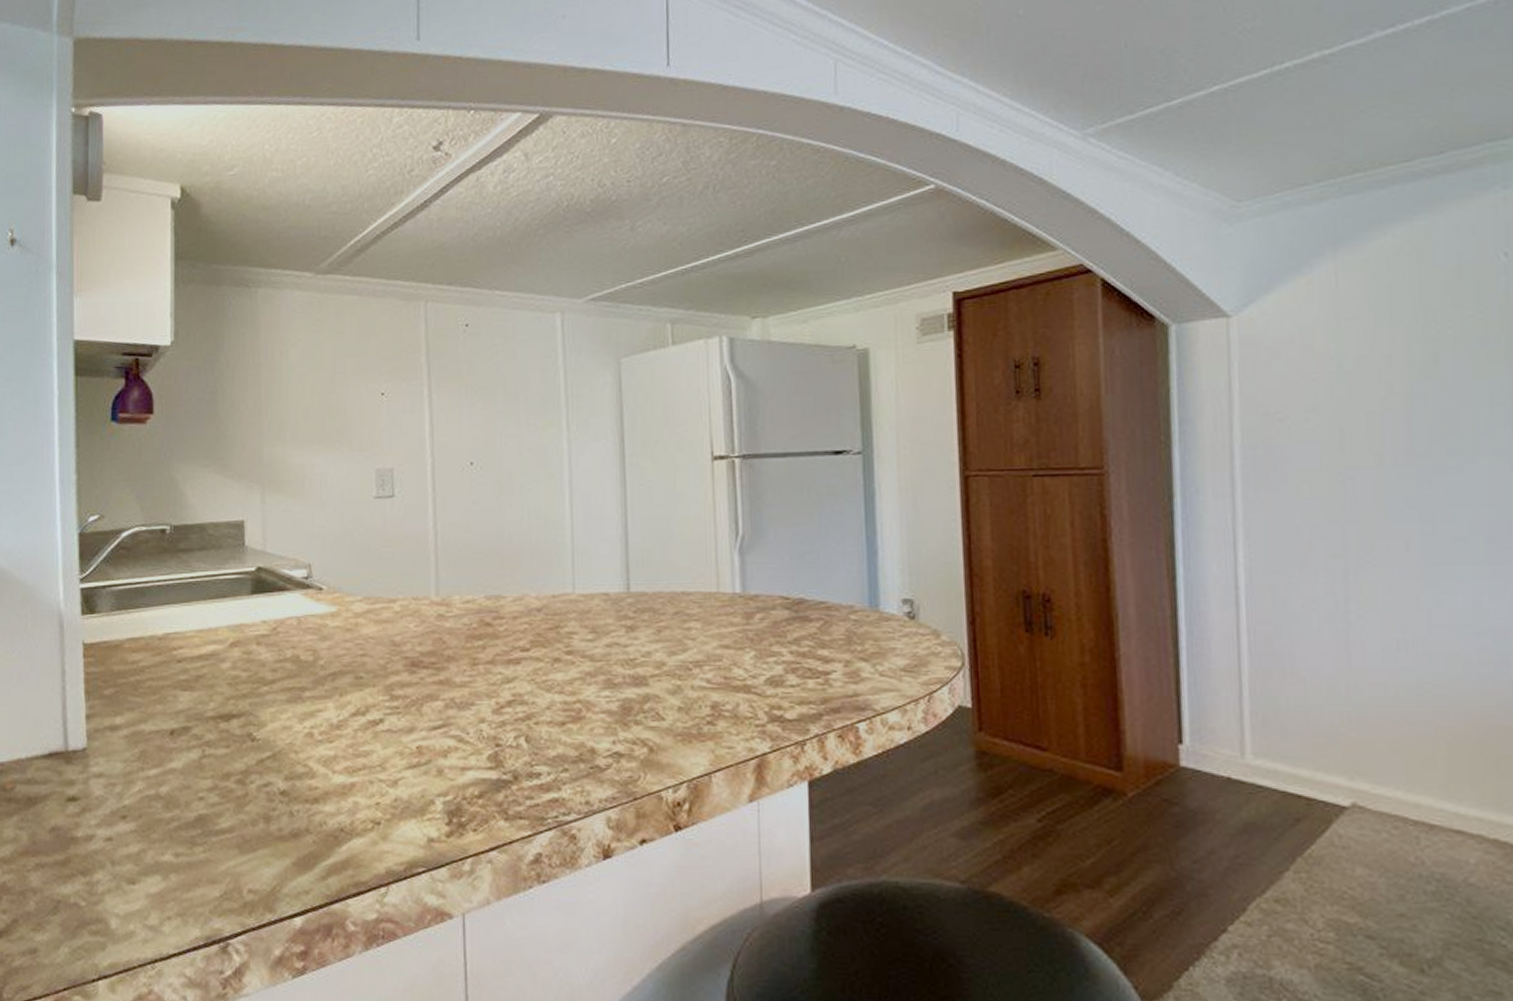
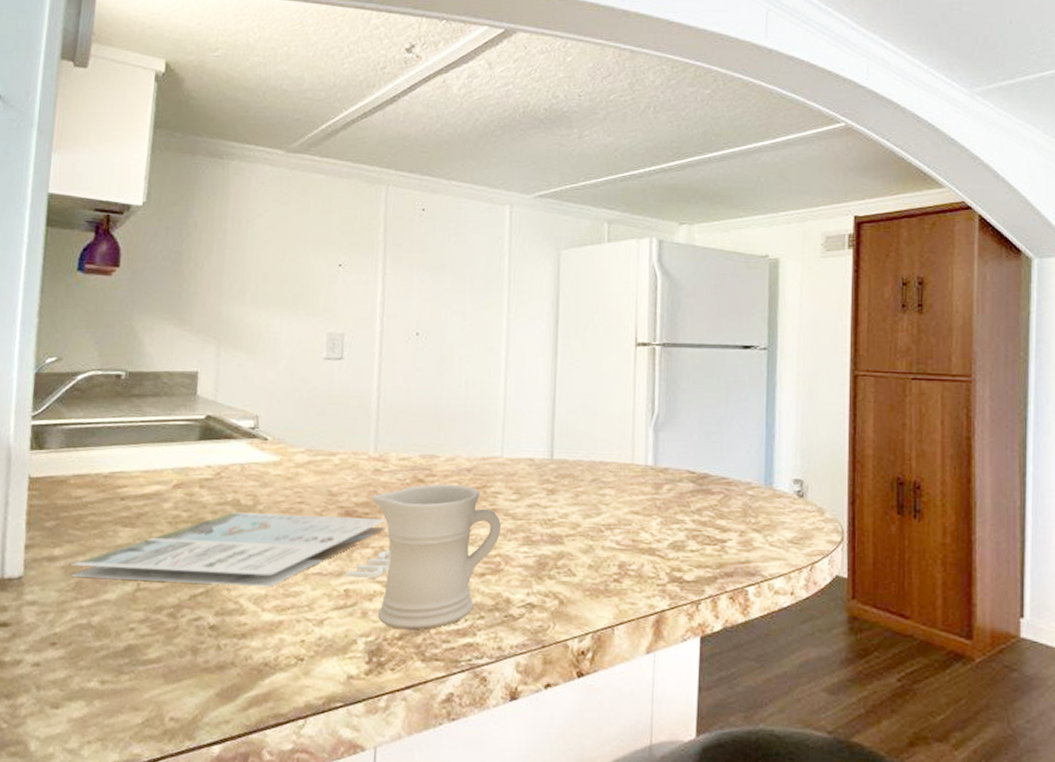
magazine: none [134,667,463,747] -> present [70,512,391,587]
mug: none [437,626,579,787] -> present [371,484,501,630]

